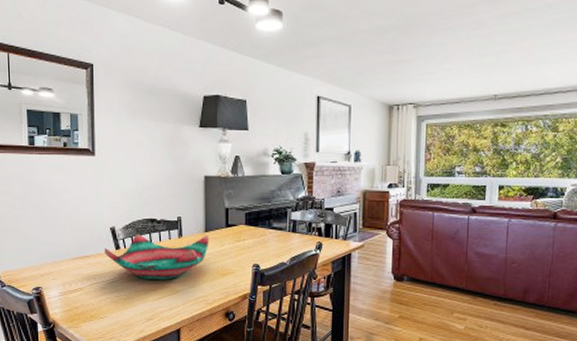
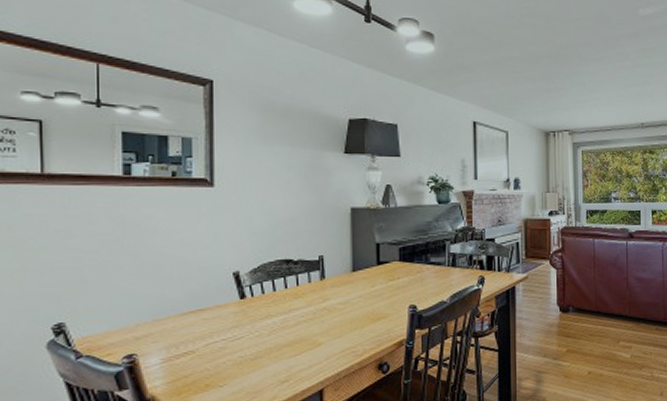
decorative bowl: present [104,234,209,280] -> none [225,275,358,333]

